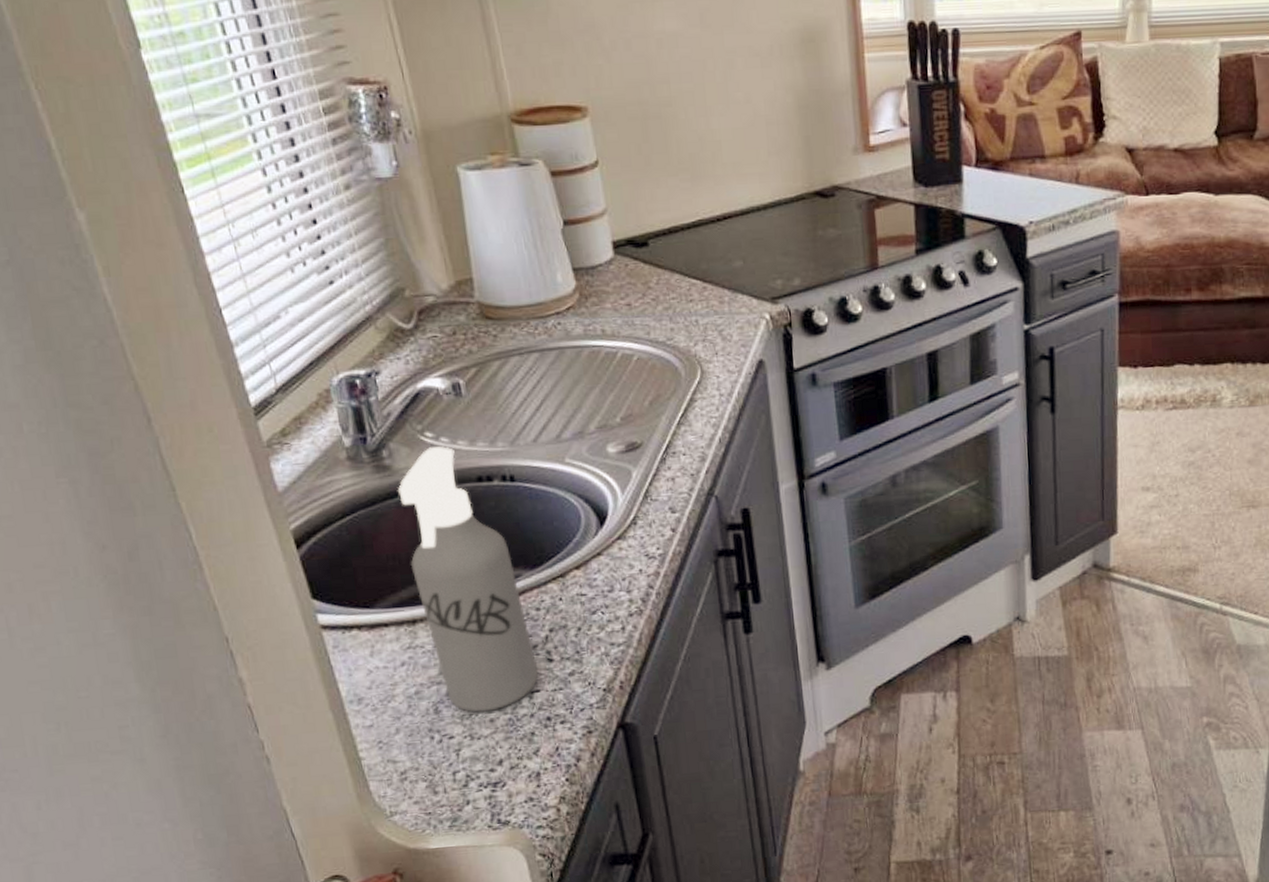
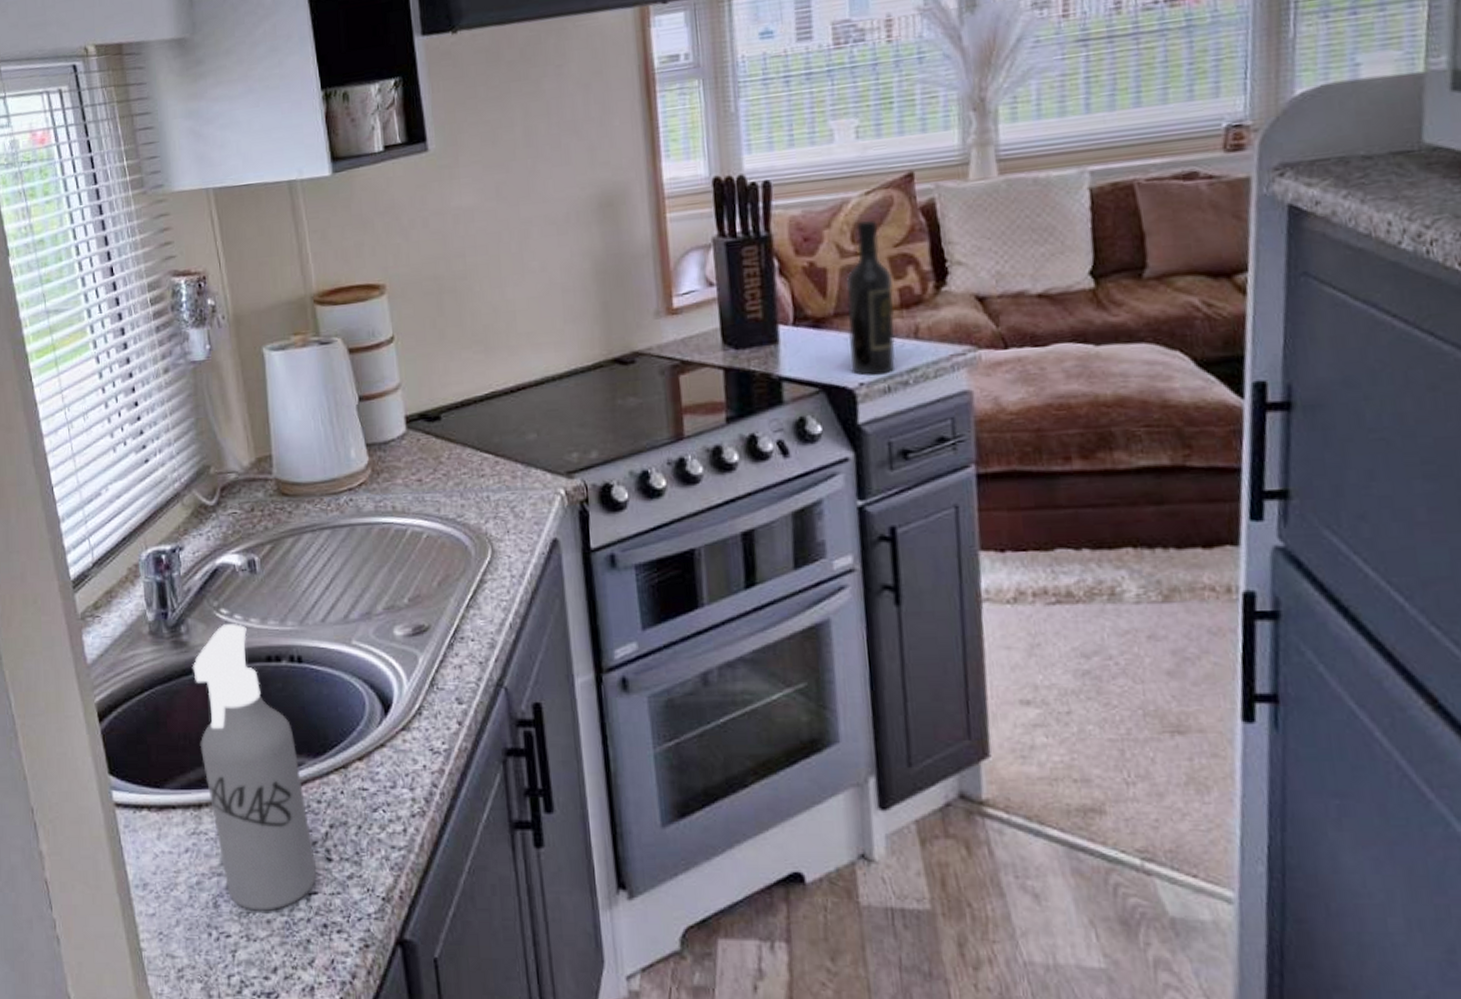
wine bottle: none [1021,74,1061,215] -> present [846,220,897,376]

